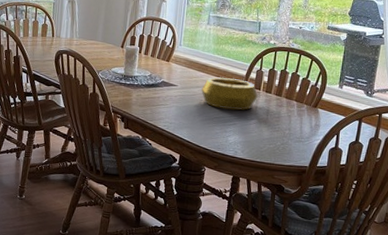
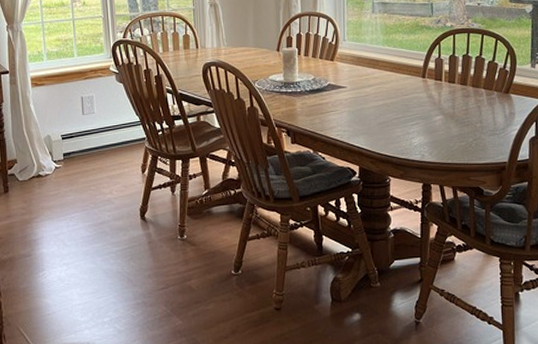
decorative bowl: present [201,77,258,110] -> none [374,71,440,108]

